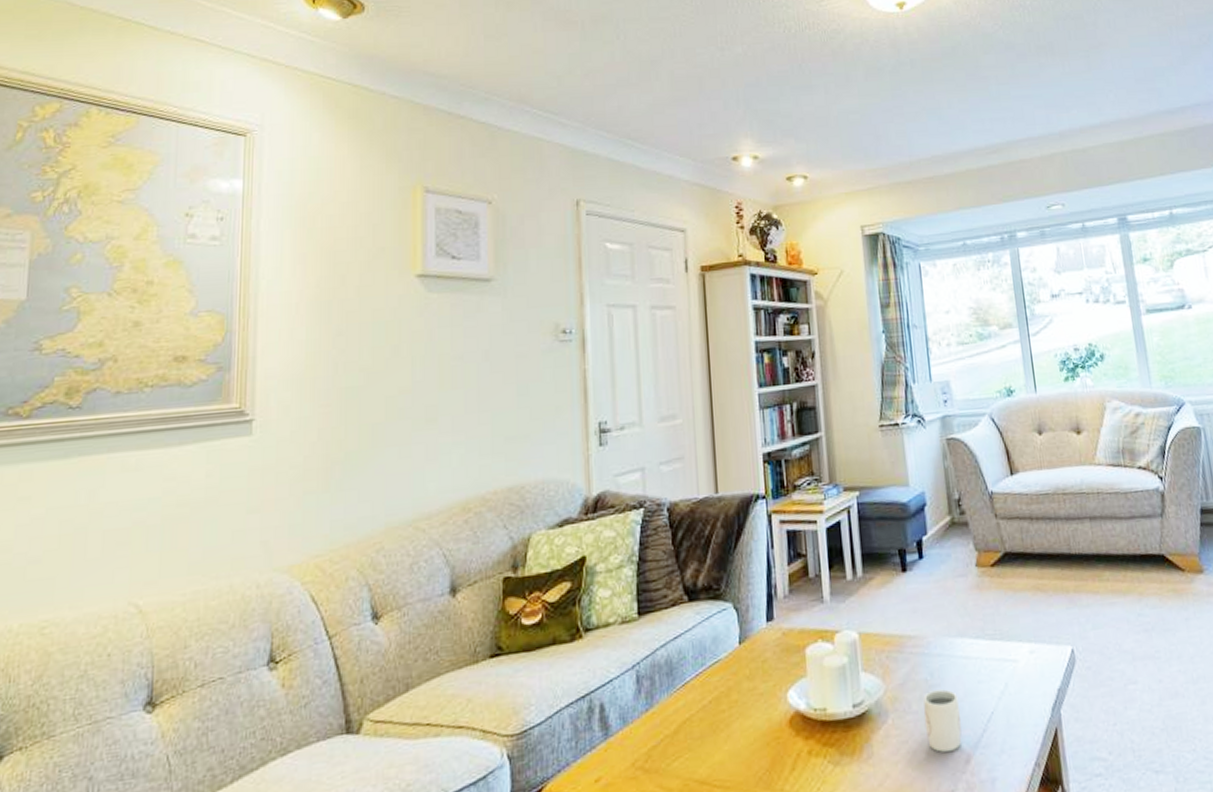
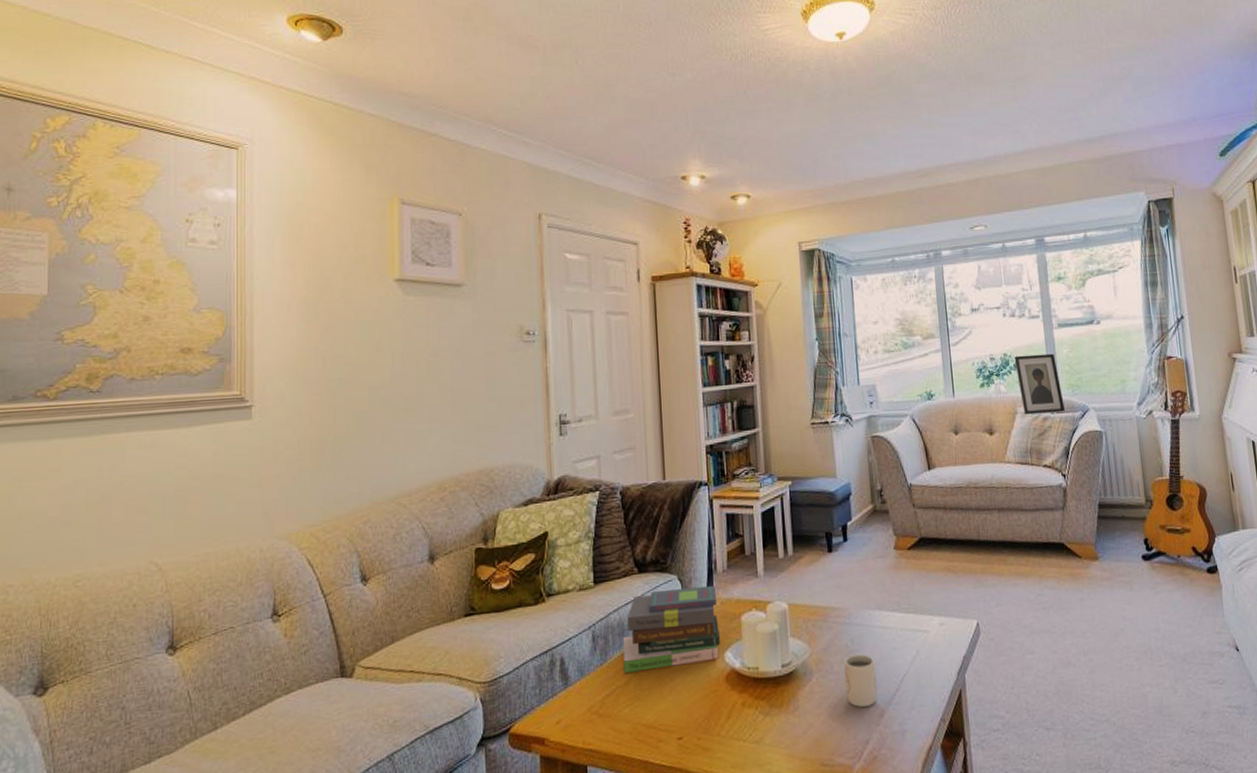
books: none [671,613,782,719] -> present [622,585,720,673]
picture frame: none [1100,342,1158,411] -> present [1014,353,1065,415]

